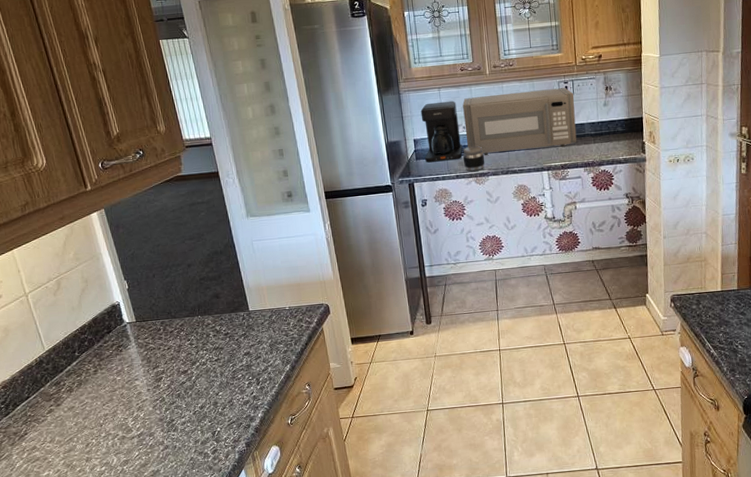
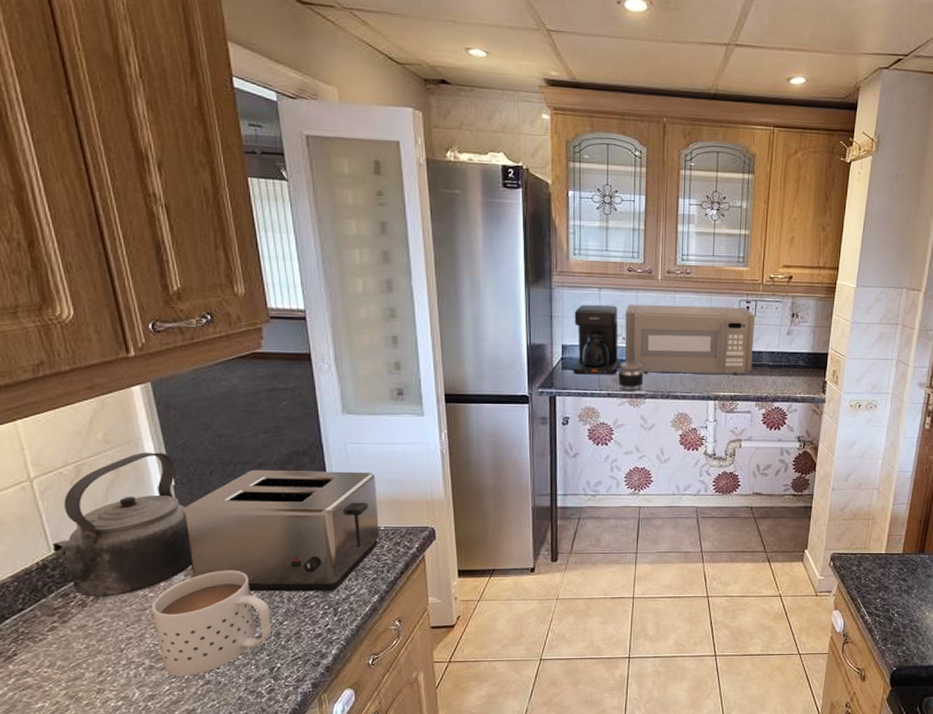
kettle: none [45,263,147,384] -> present [53,452,193,597]
mug: none [120,353,211,444] -> present [151,570,272,677]
toaster: none [135,263,286,369] -> present [182,469,379,592]

